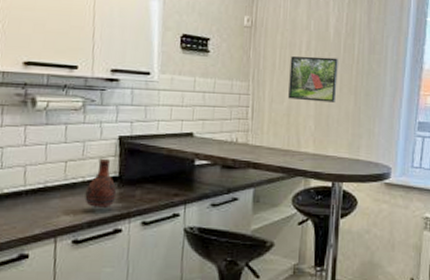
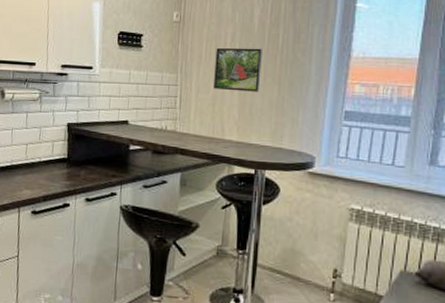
vase: present [84,158,117,209] -> none [41,142,66,186]

